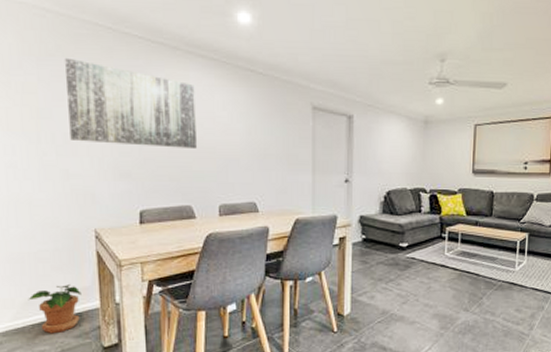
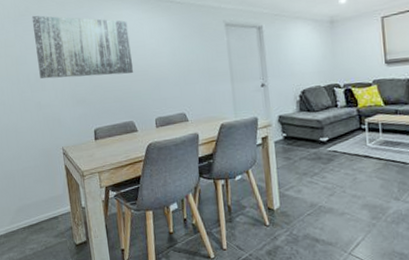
potted plant: present [28,285,82,334] -> none [19,194,57,235]

